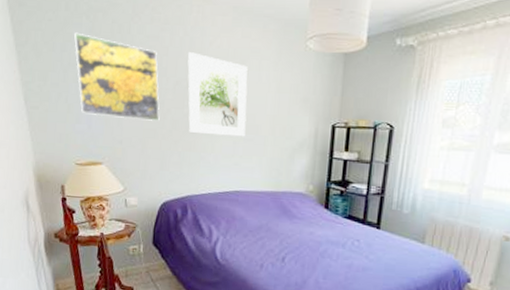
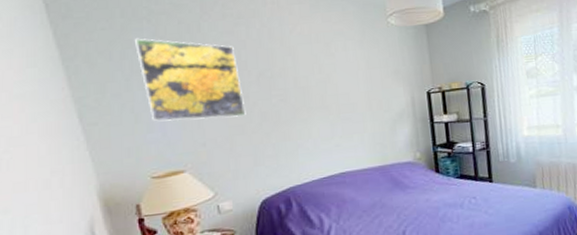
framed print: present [187,52,248,137] -> none [268,42,343,122]

